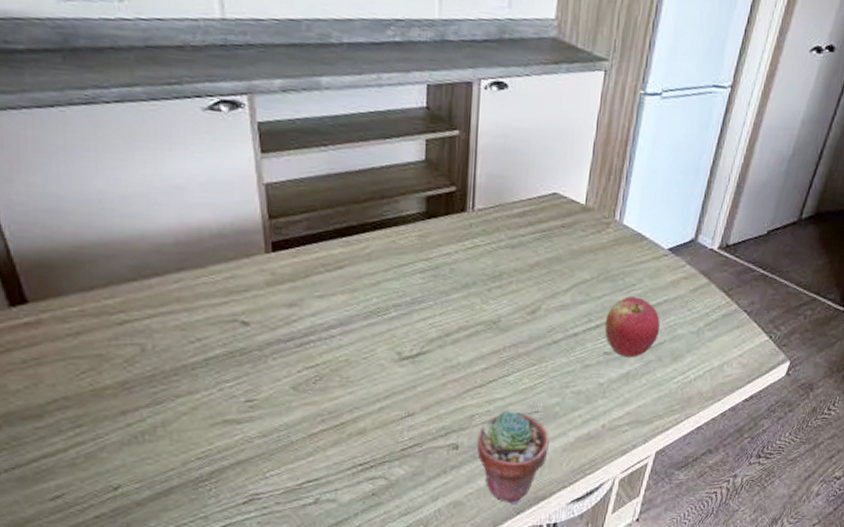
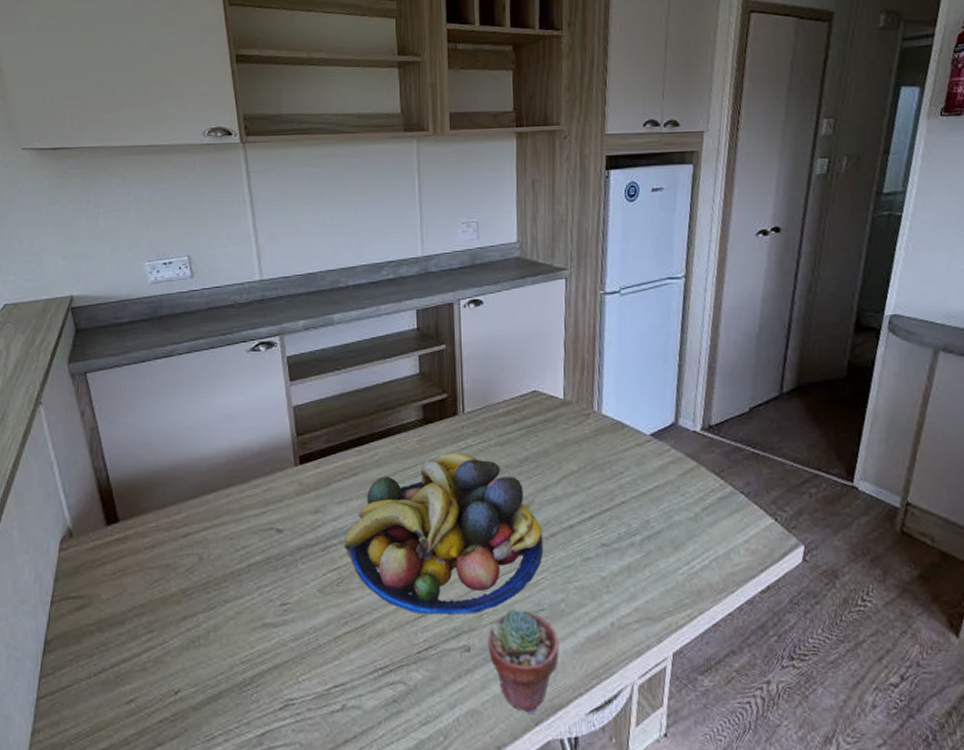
fruit bowl: none [323,251,546,415] -> present [343,452,544,615]
apple: present [604,296,660,358] -> none [598,485,655,548]

